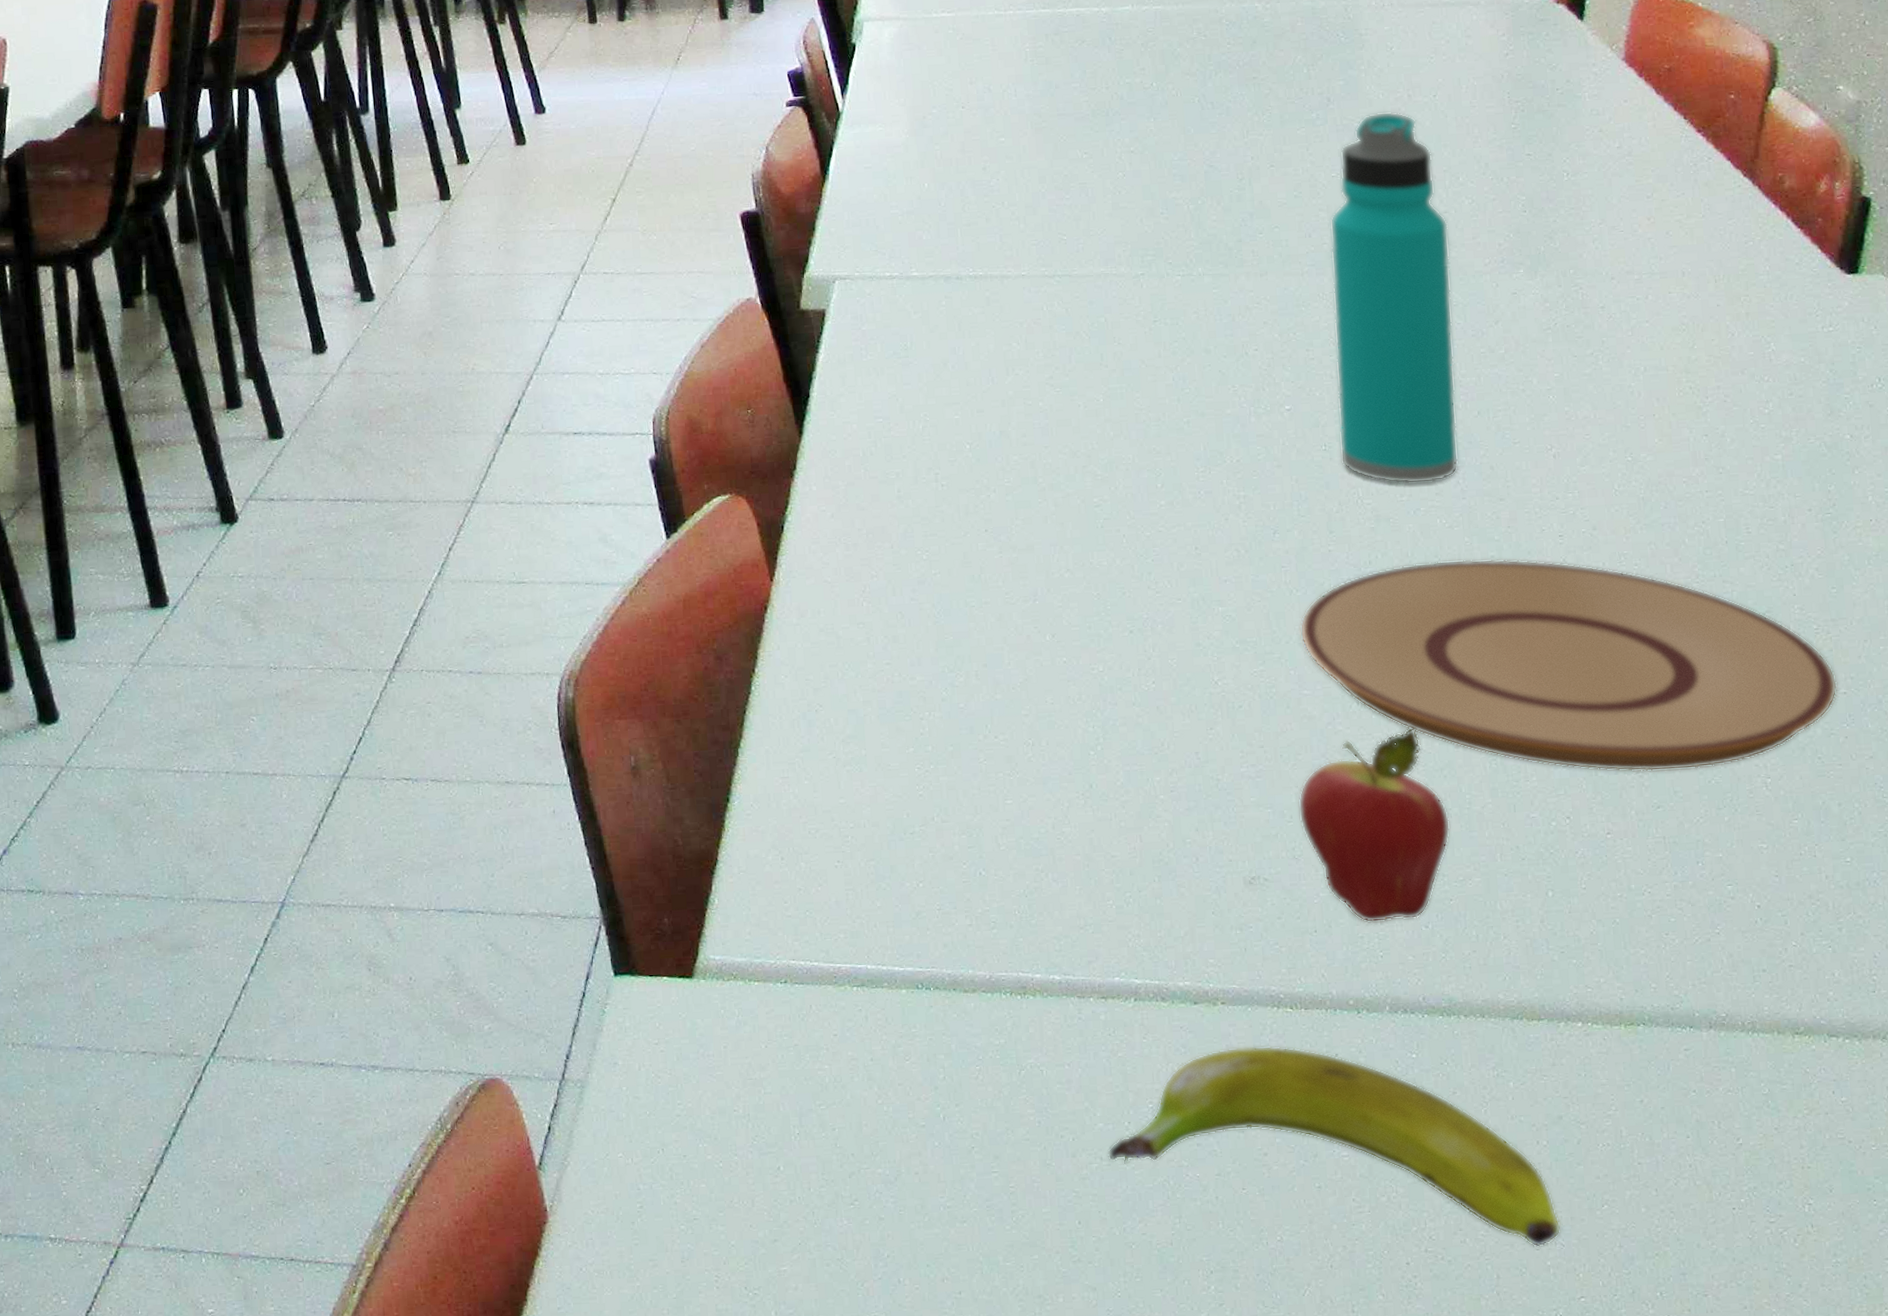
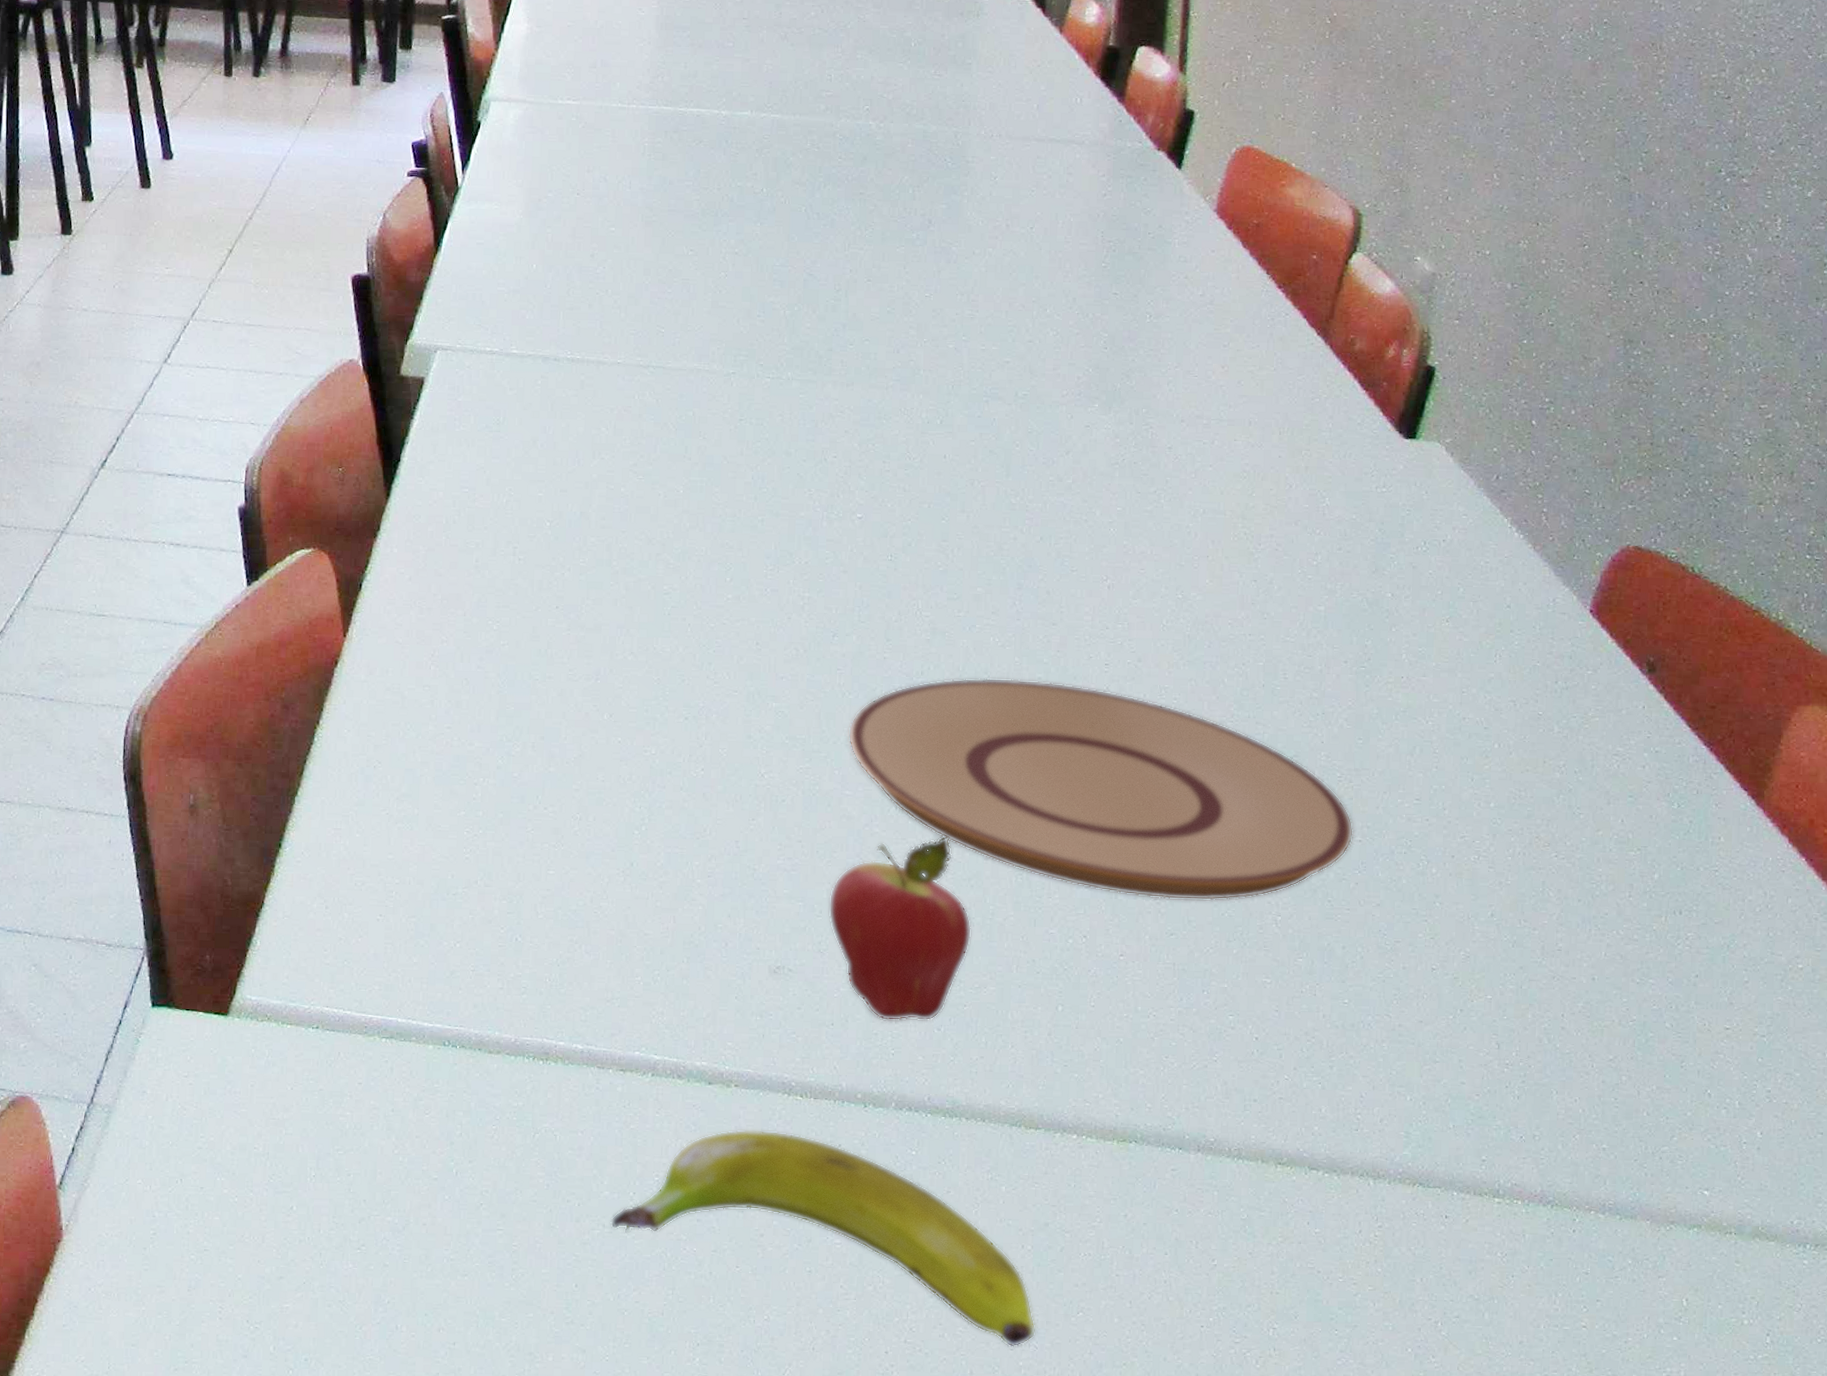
water bottle: present [1330,111,1459,484] -> none [905,238,1031,602]

